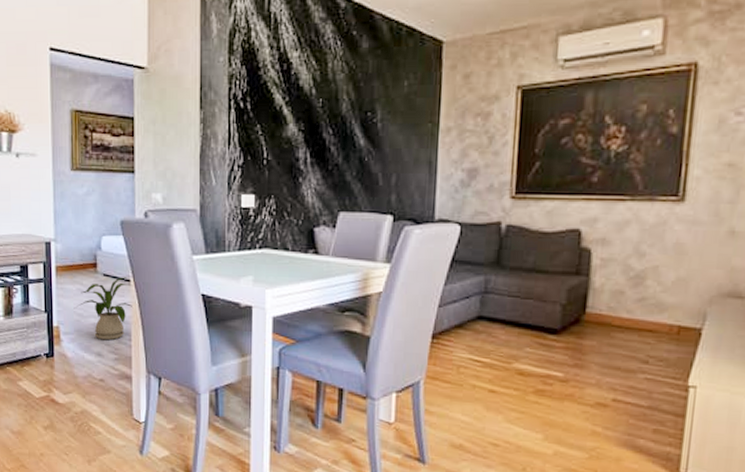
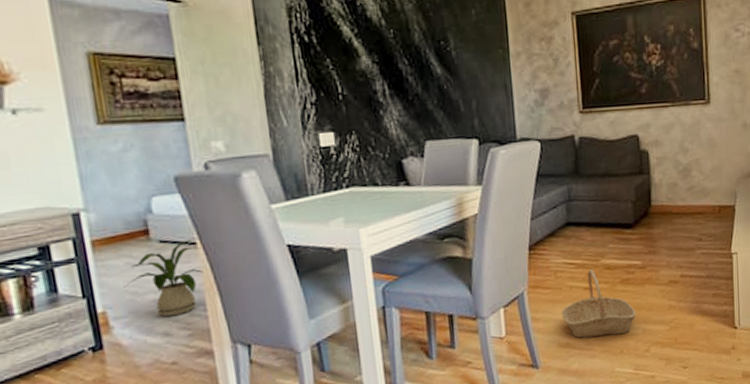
basket: none [458,371,549,450] -> present [561,269,637,339]

